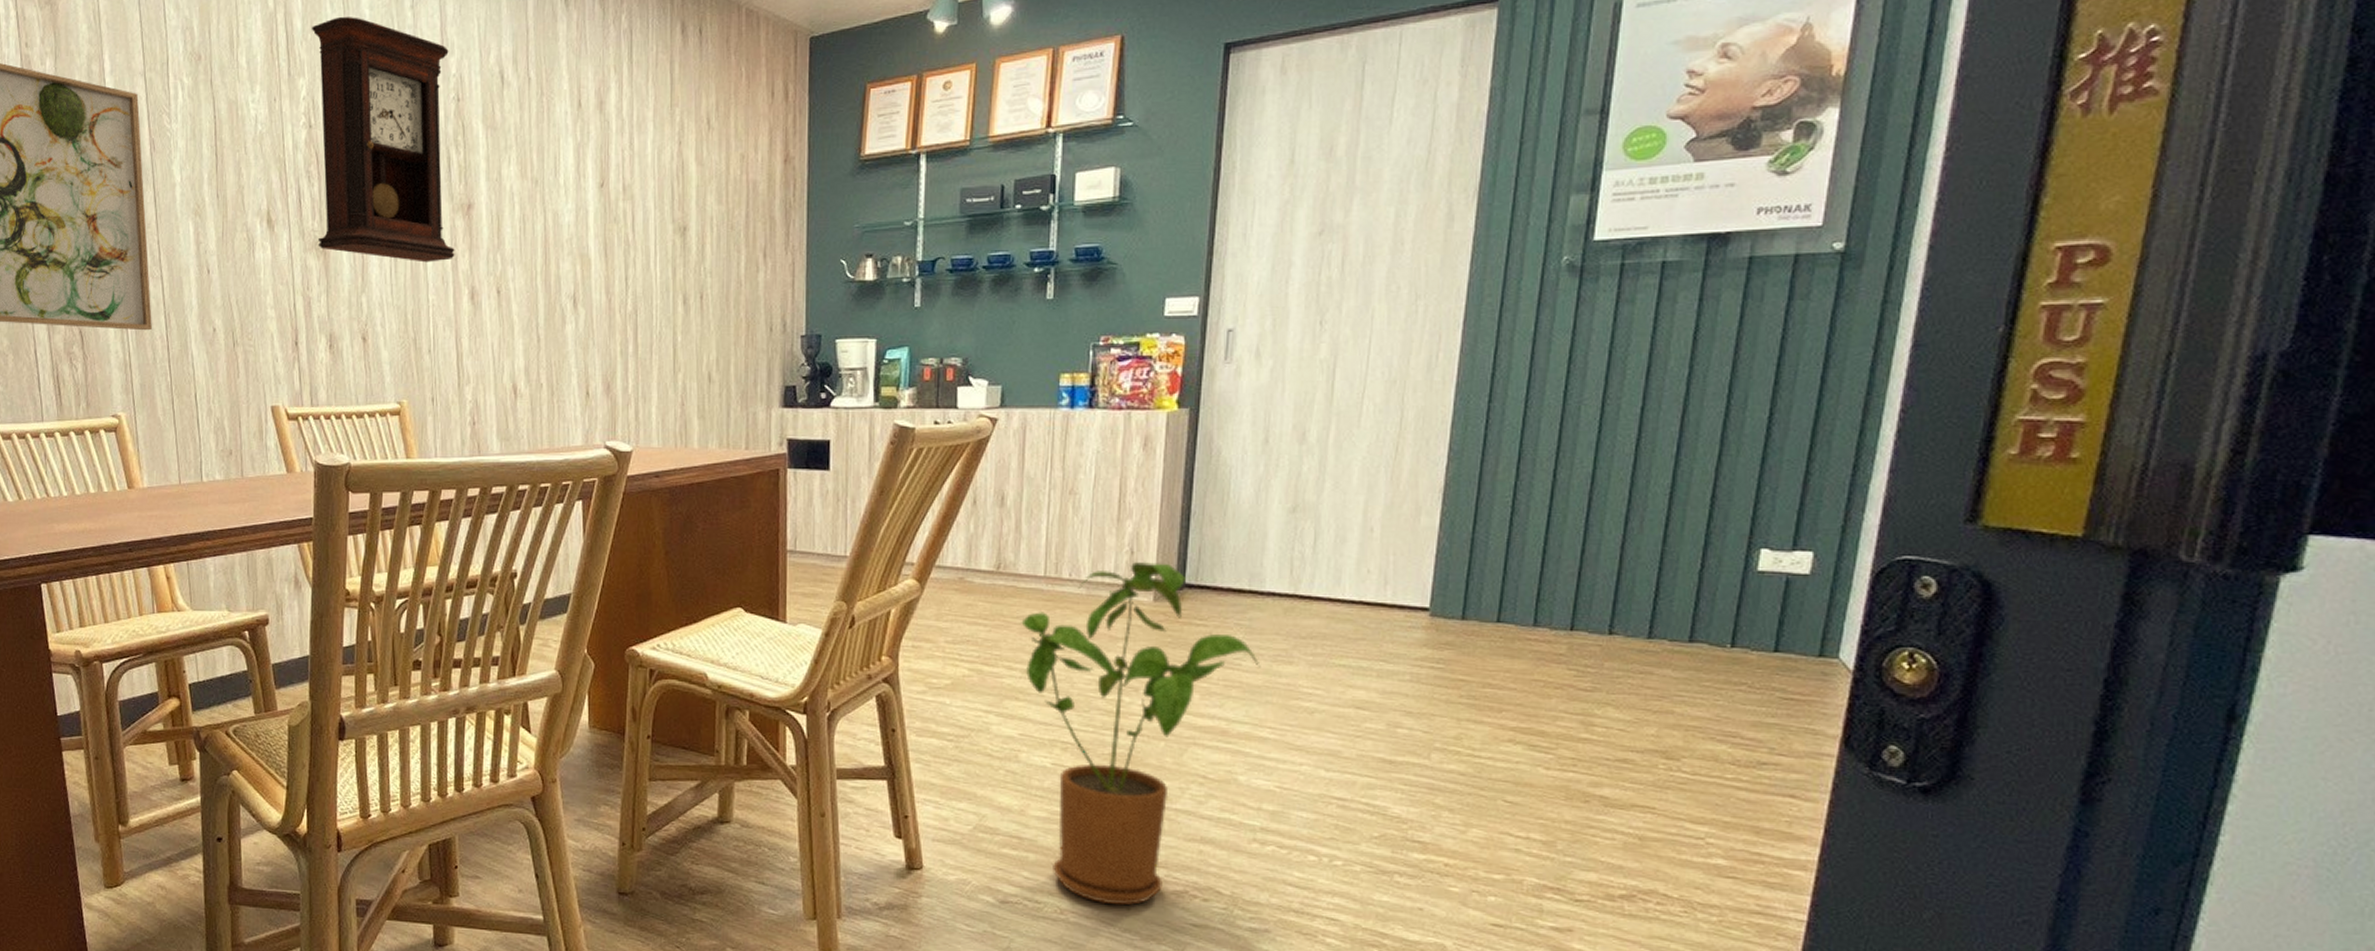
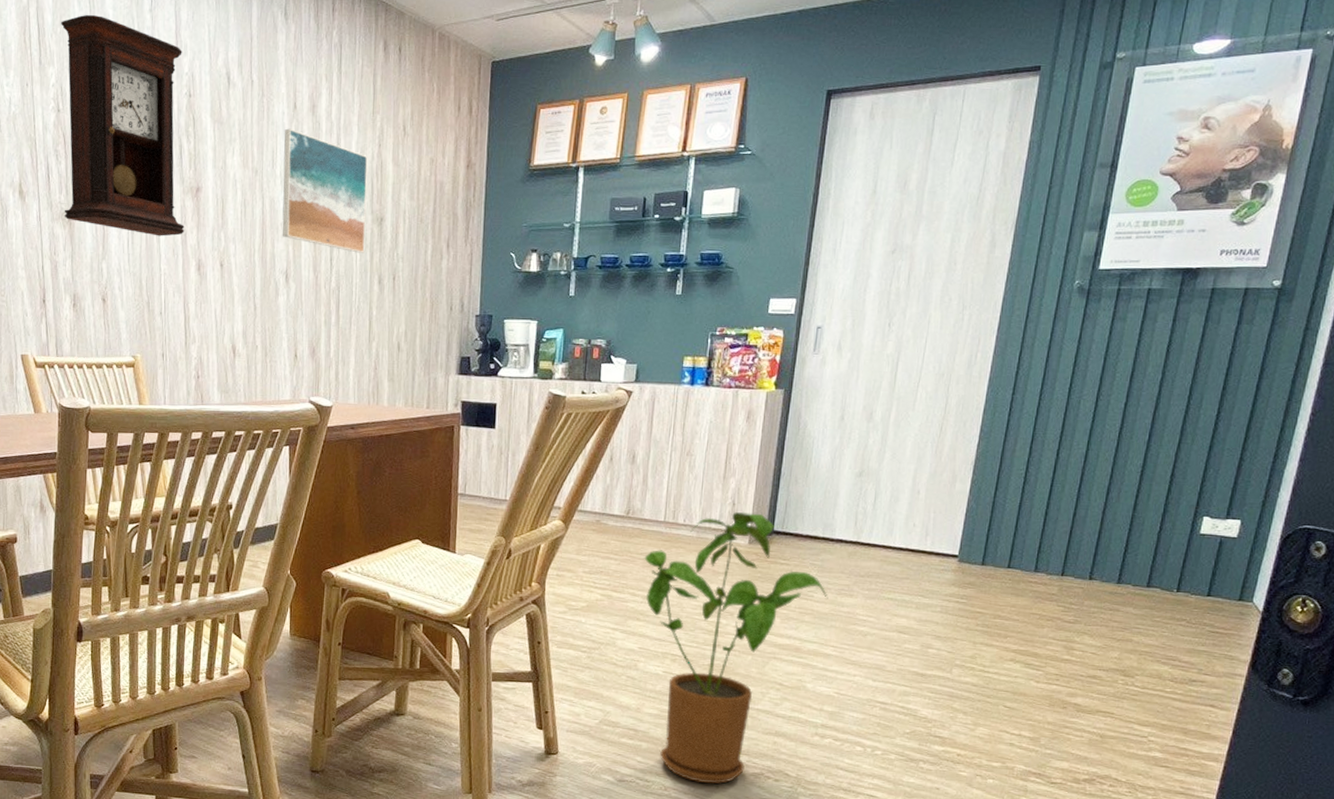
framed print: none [567,130,667,270] -> present [282,128,368,253]

